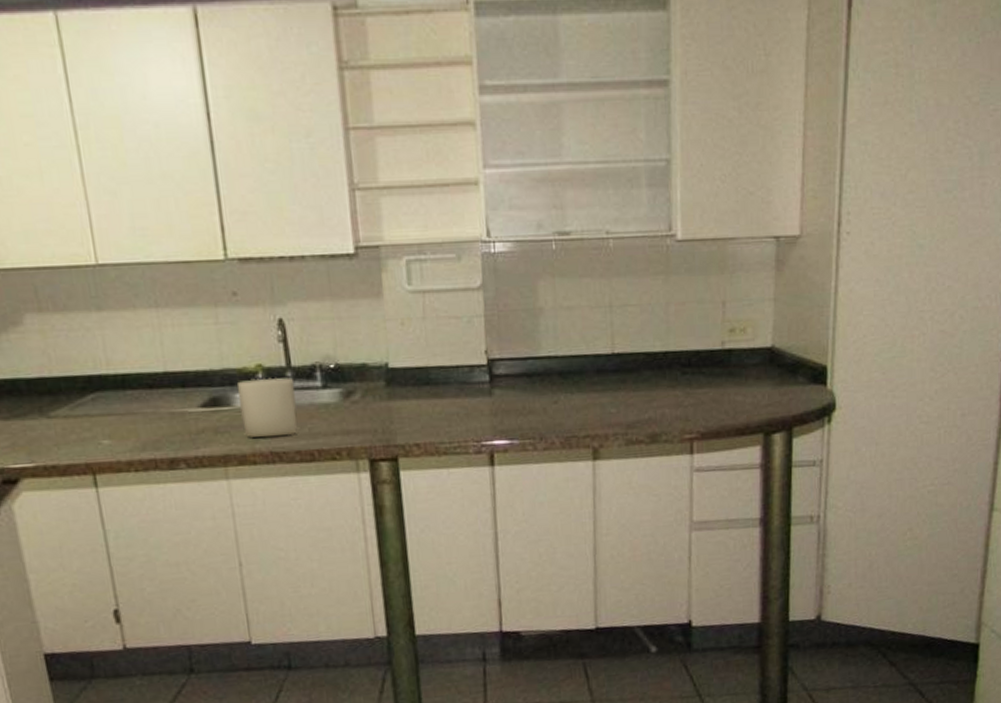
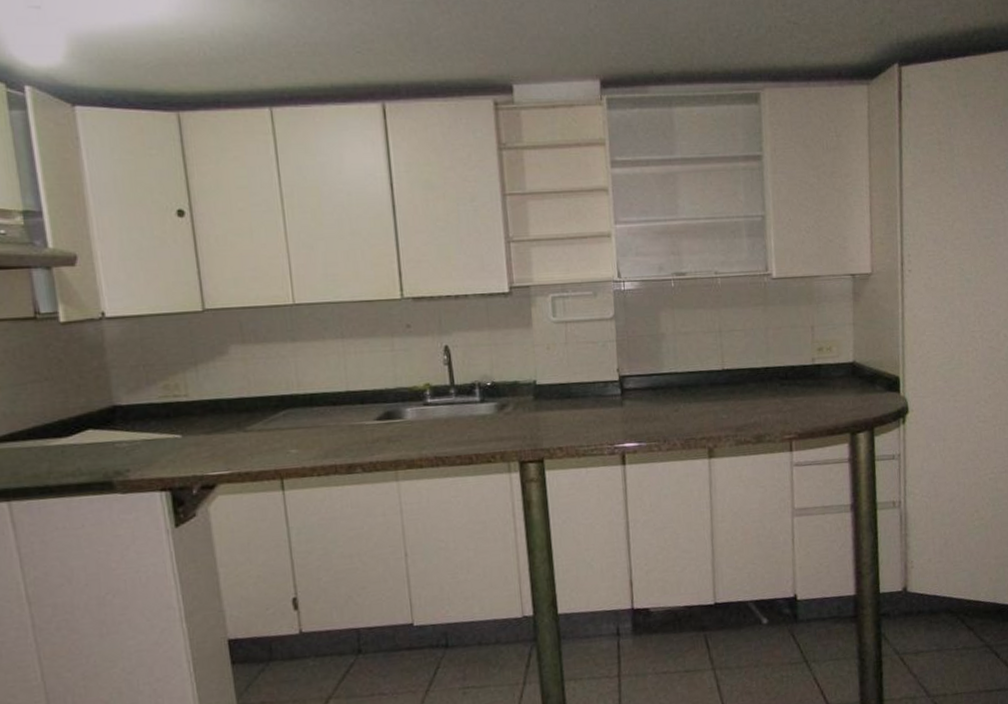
mug: present [236,377,298,438] -> none [407,394,459,445]

